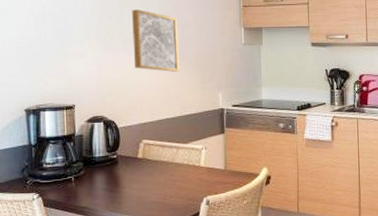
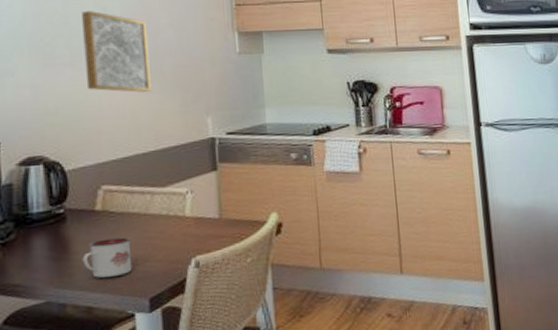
mug: none [128,178,162,207] -> present [82,237,133,278]

